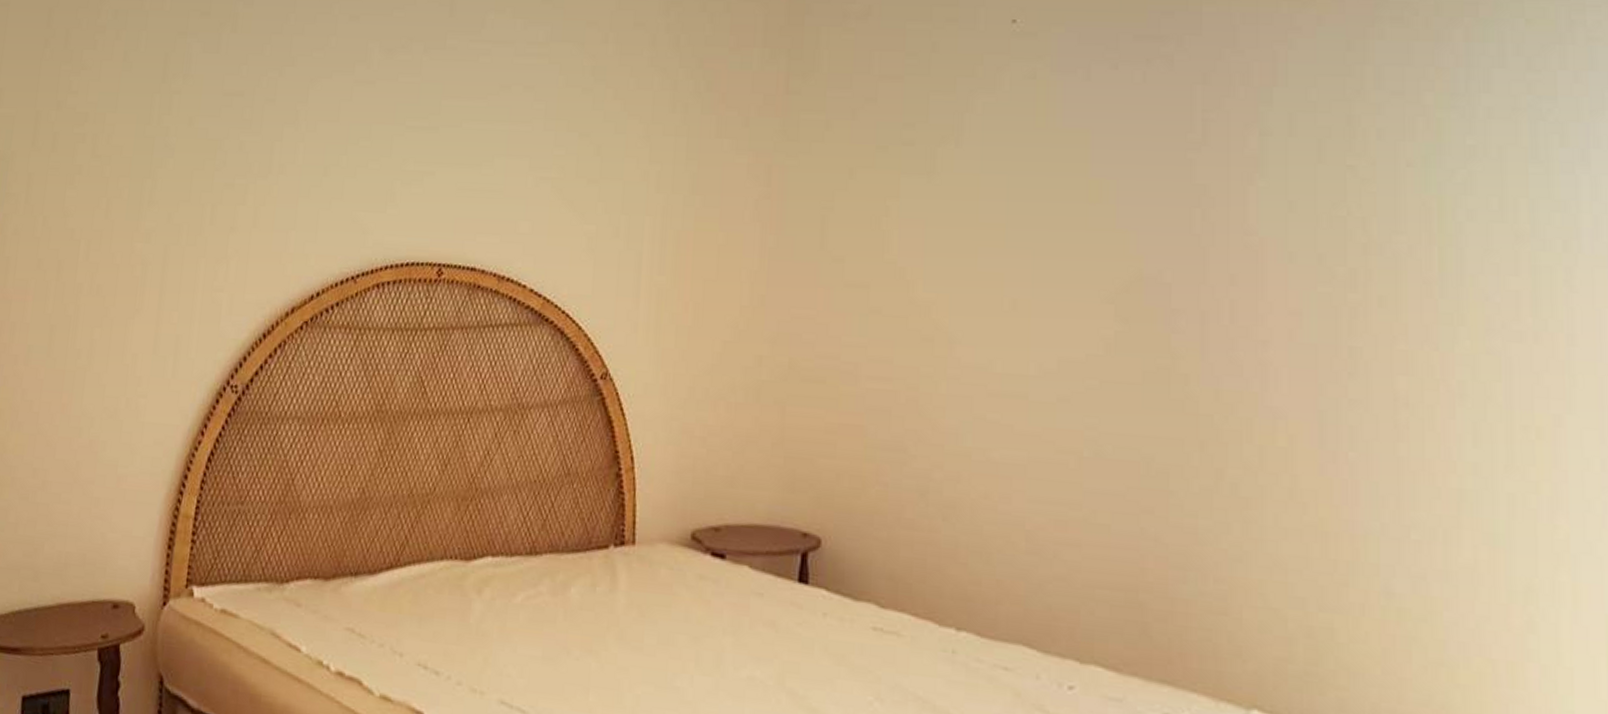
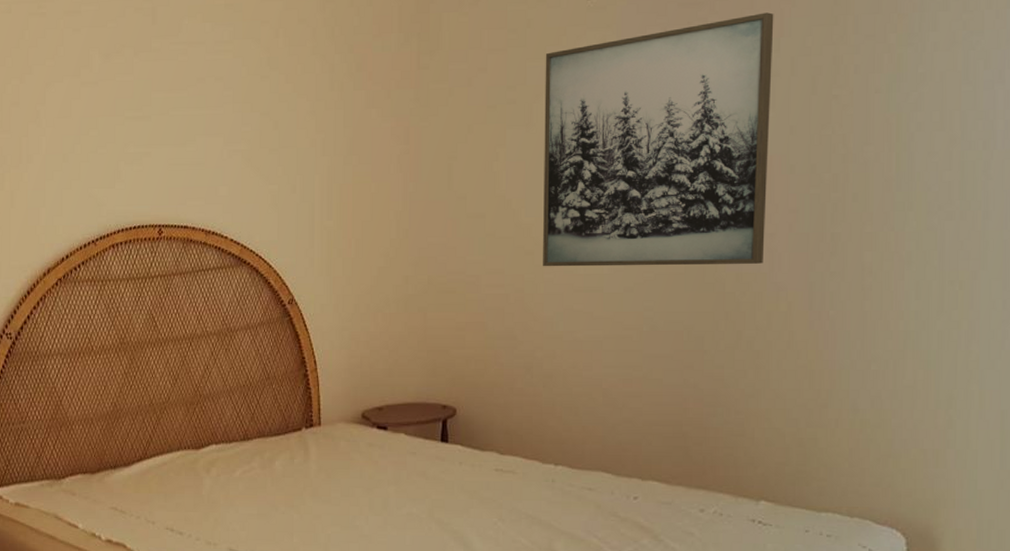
wall art: none [946,54,1264,380] -> present [543,12,774,267]

